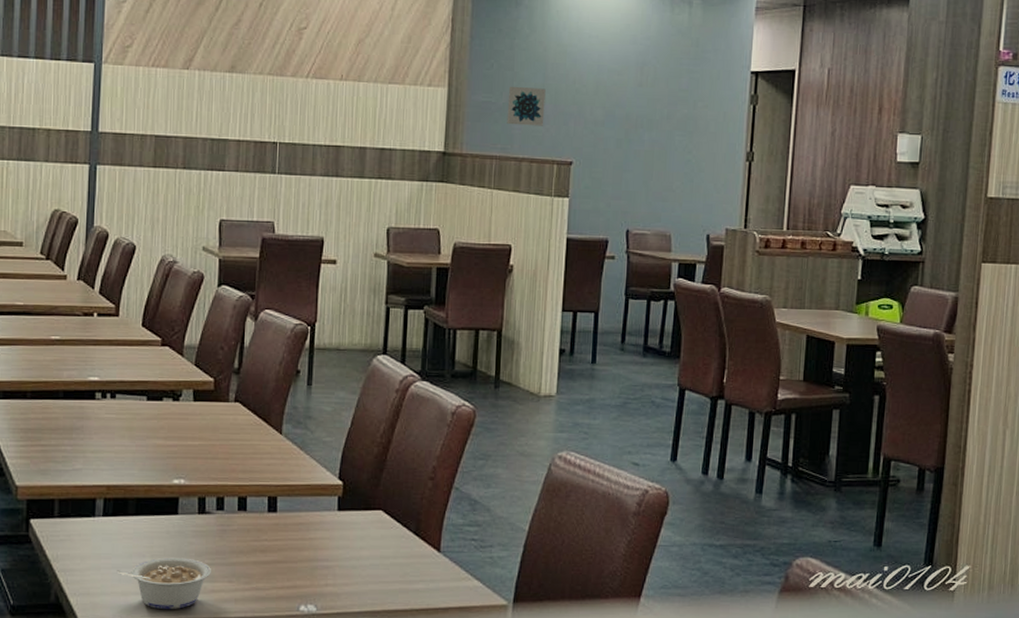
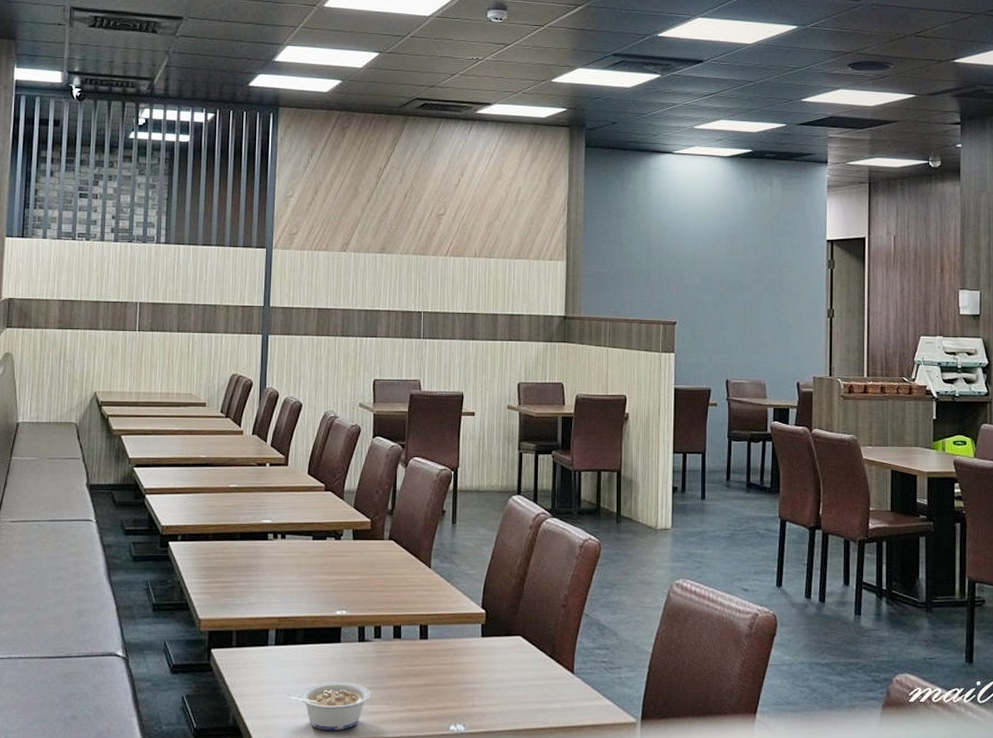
wall art: present [507,86,546,126] -> none [618,258,650,292]

